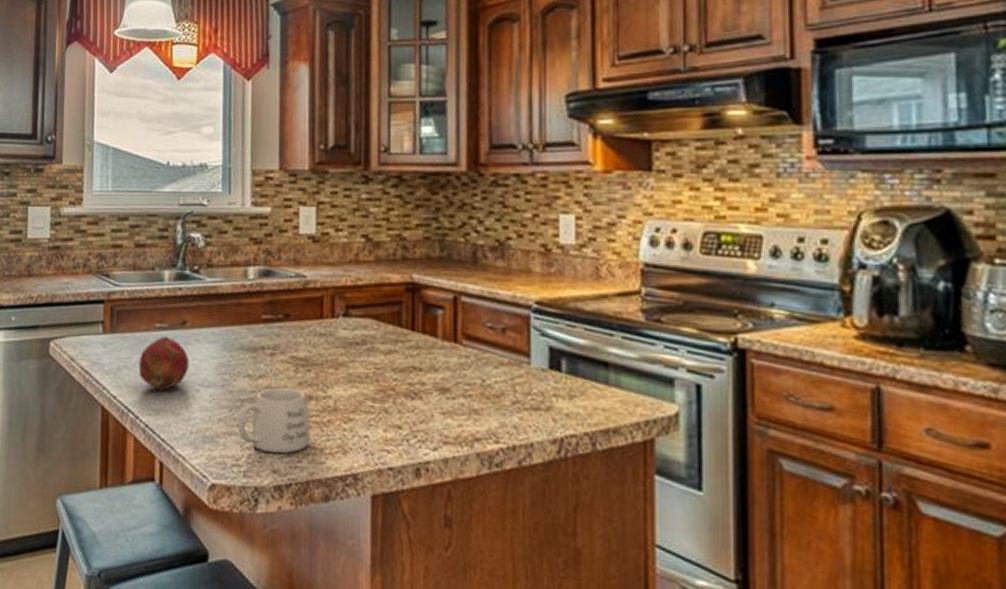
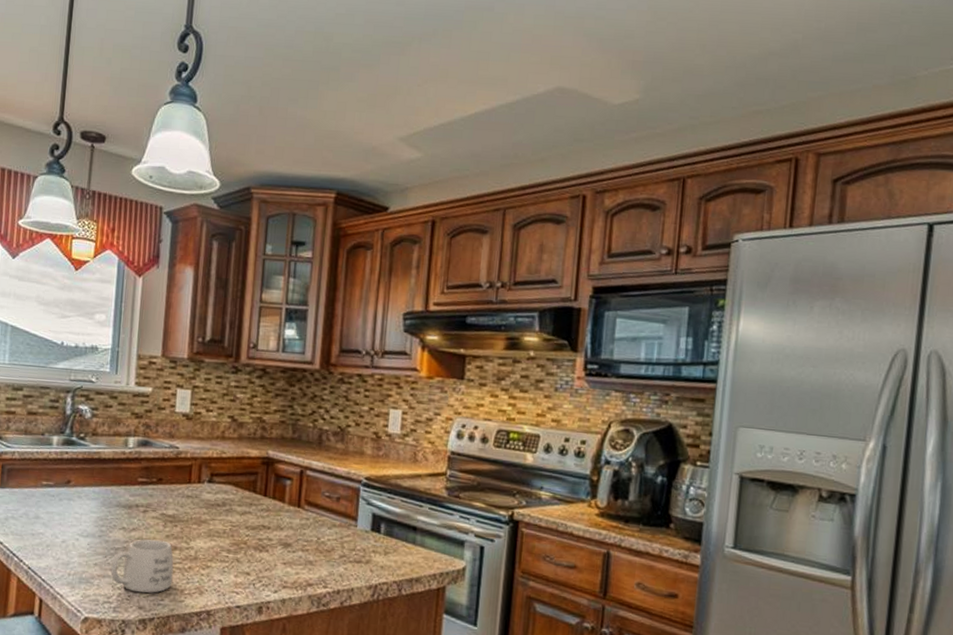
fruit: present [138,336,190,391] -> none [25,492,72,539]

